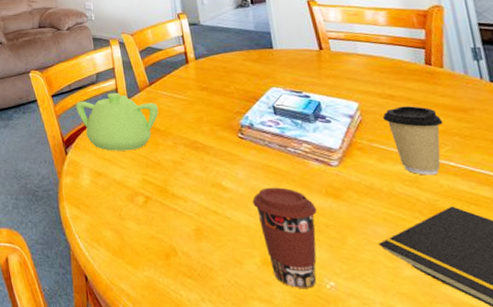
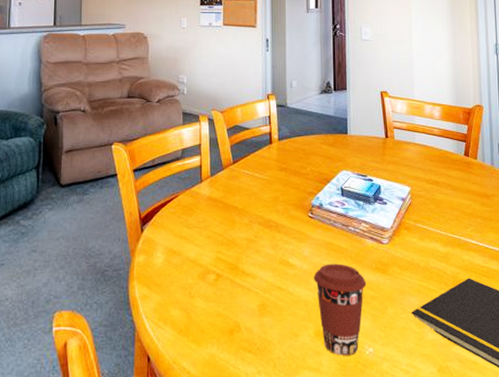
teapot: present [76,92,158,151] -> none [157,169,238,229]
coffee cup: present [382,106,443,175] -> none [427,191,471,252]

